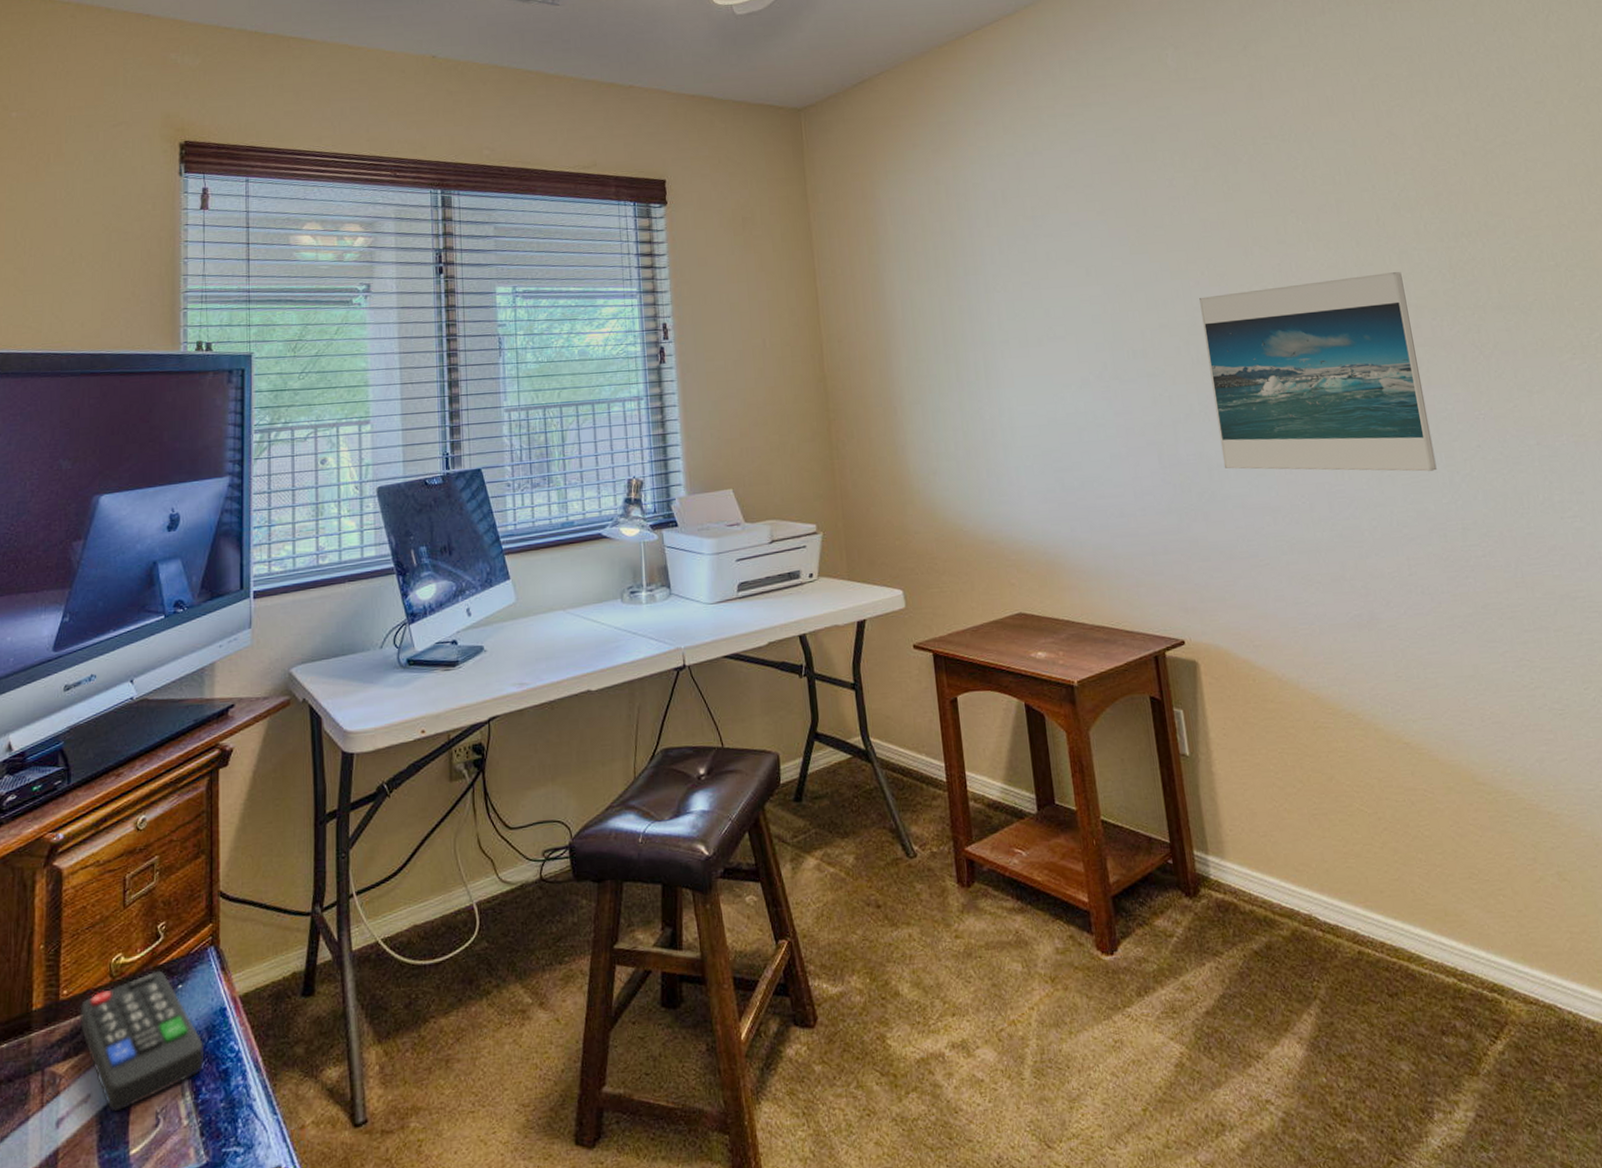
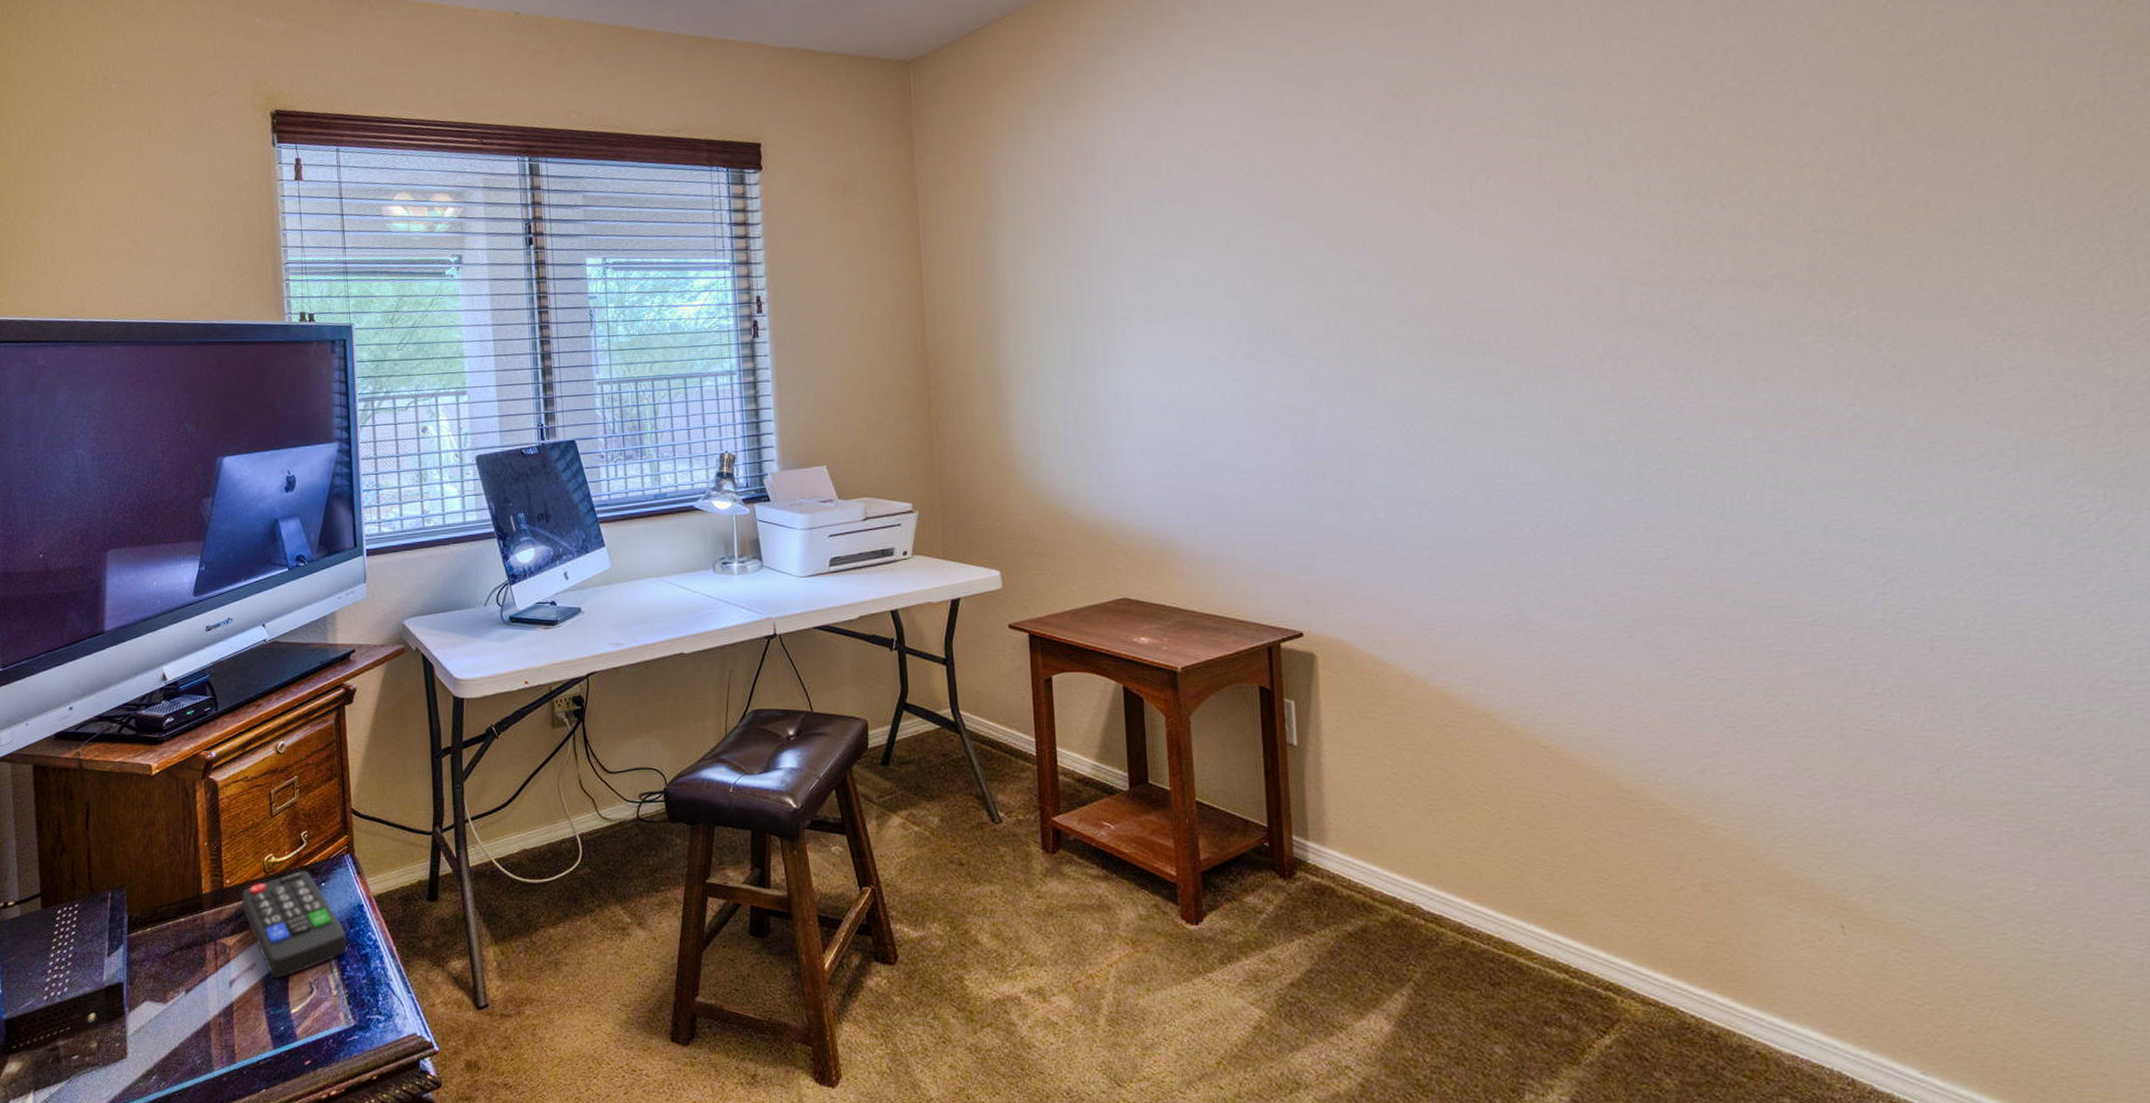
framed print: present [1199,272,1437,472] -> none [1357,240,1623,466]

